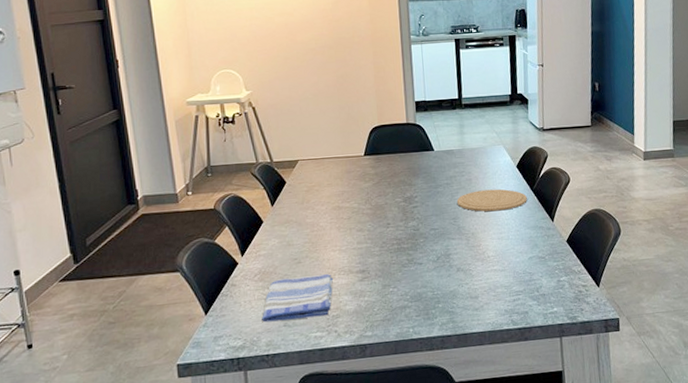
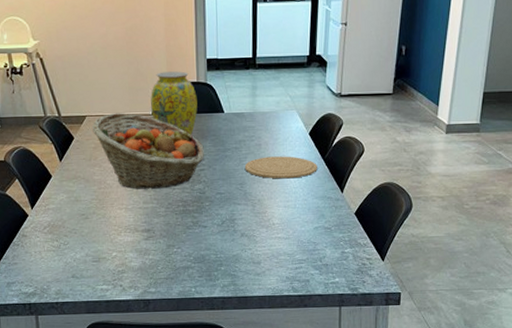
dish towel: present [262,274,334,323] -> none [51,231,120,273]
fruit basket: none [305,155,417,230] -> present [92,113,204,189]
vase: none [362,113,409,174] -> present [151,71,198,135]

